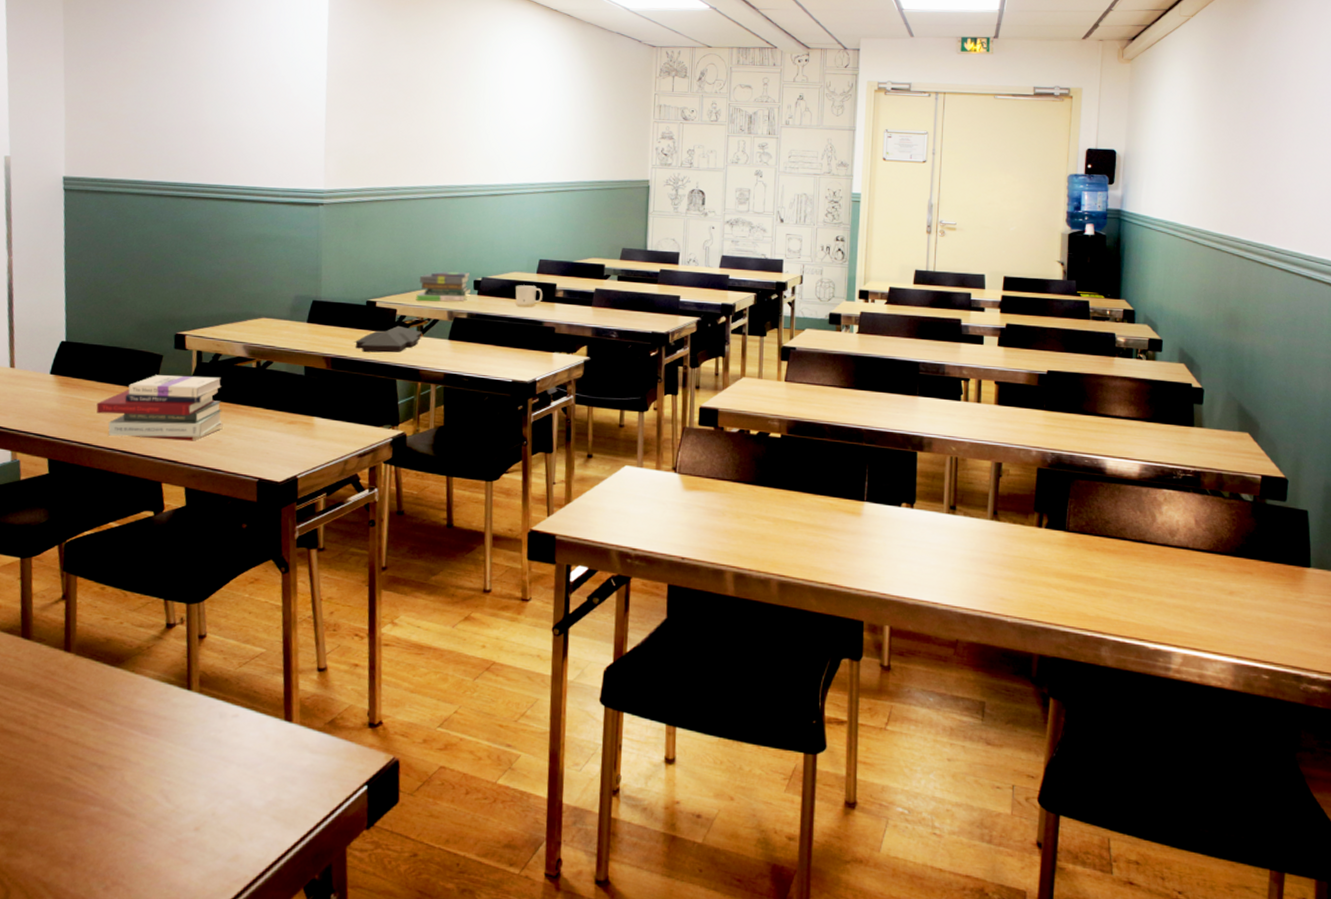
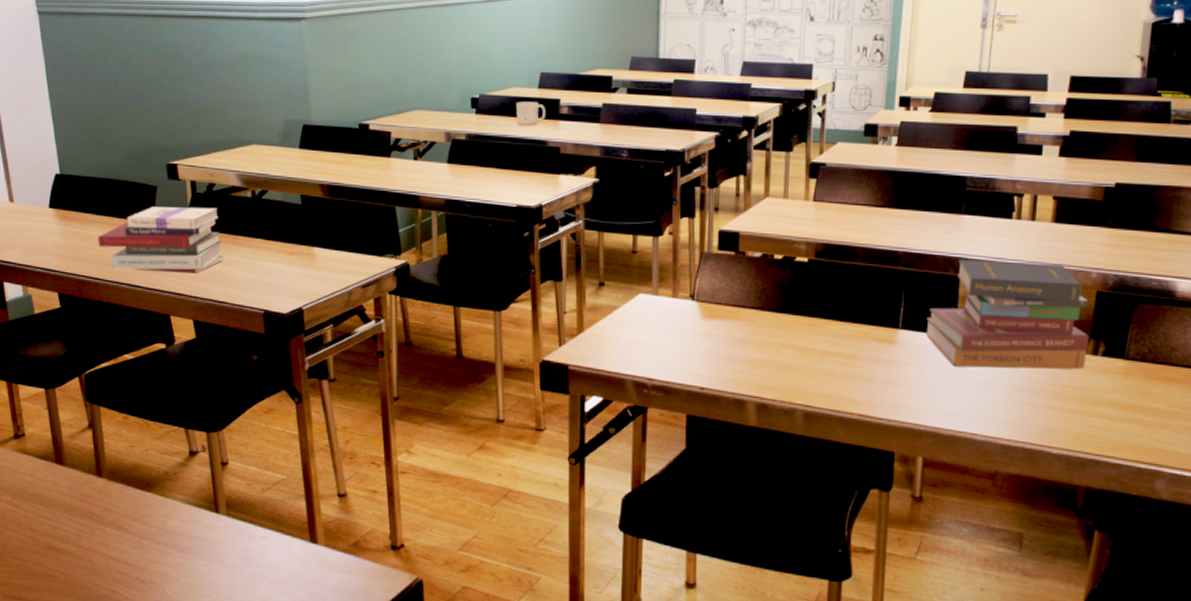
papers: present [354,325,423,353] -> none [349,149,420,179]
books: present [416,271,471,302] -> none [410,89,468,123]
books: none [888,437,1033,541] -> present [925,259,1089,369]

